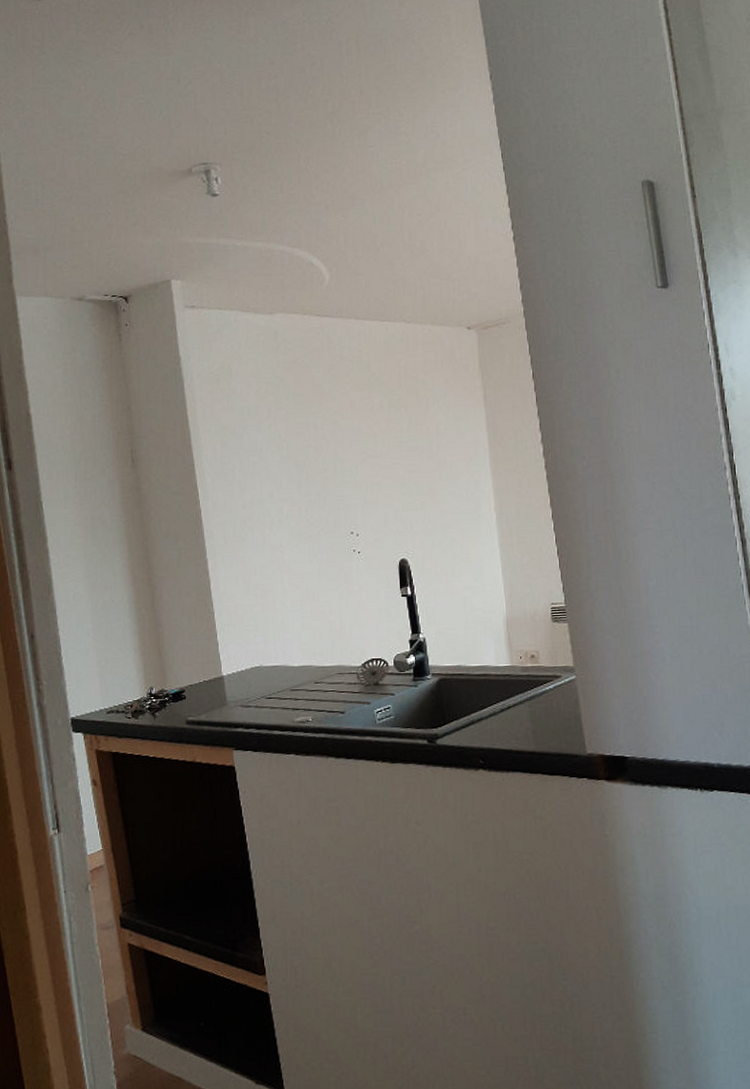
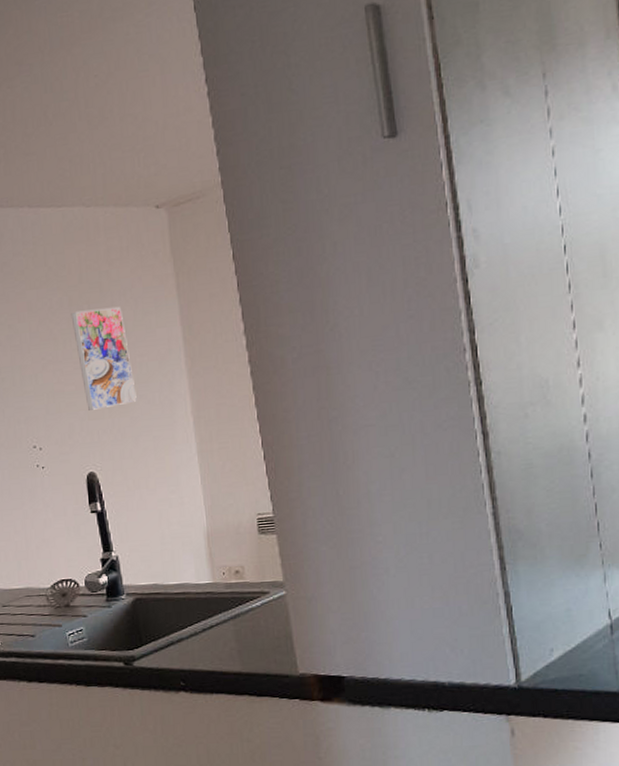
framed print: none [390,411,446,502] -> present [71,306,137,410]

